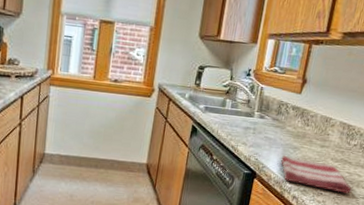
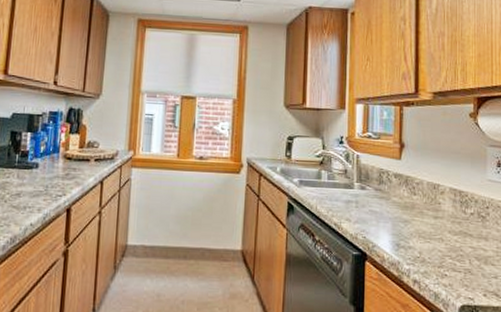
dish towel: present [281,155,353,194] -> none [393,230,481,273]

